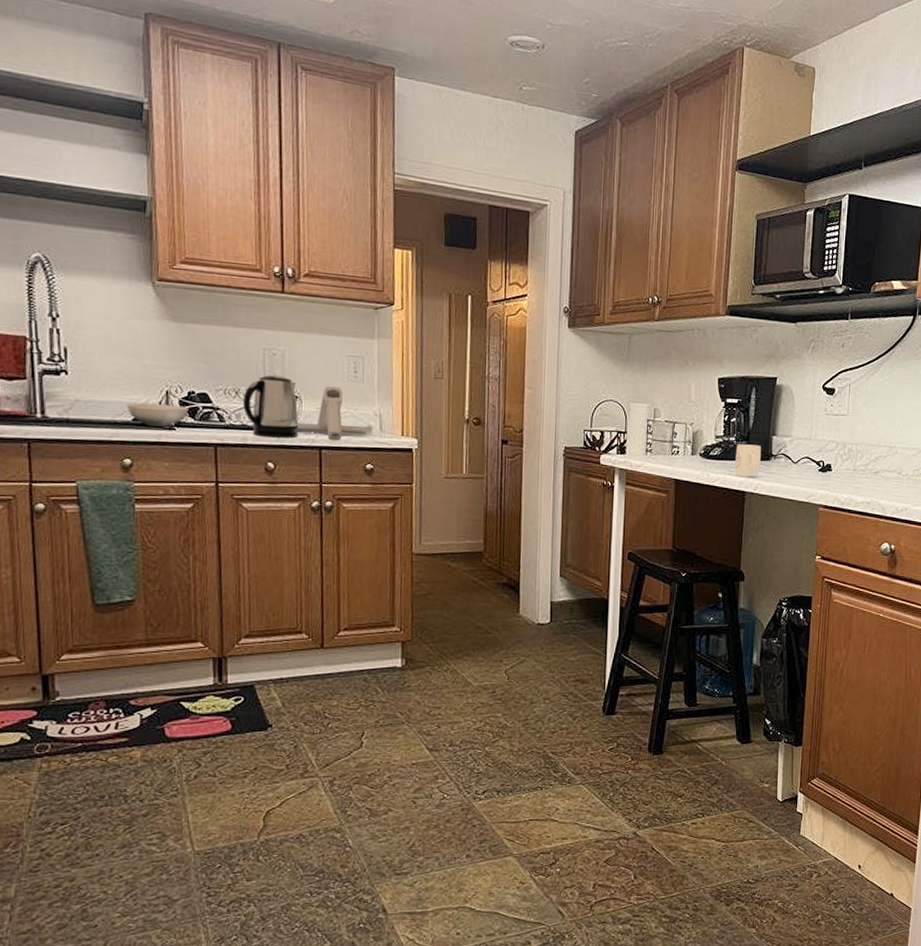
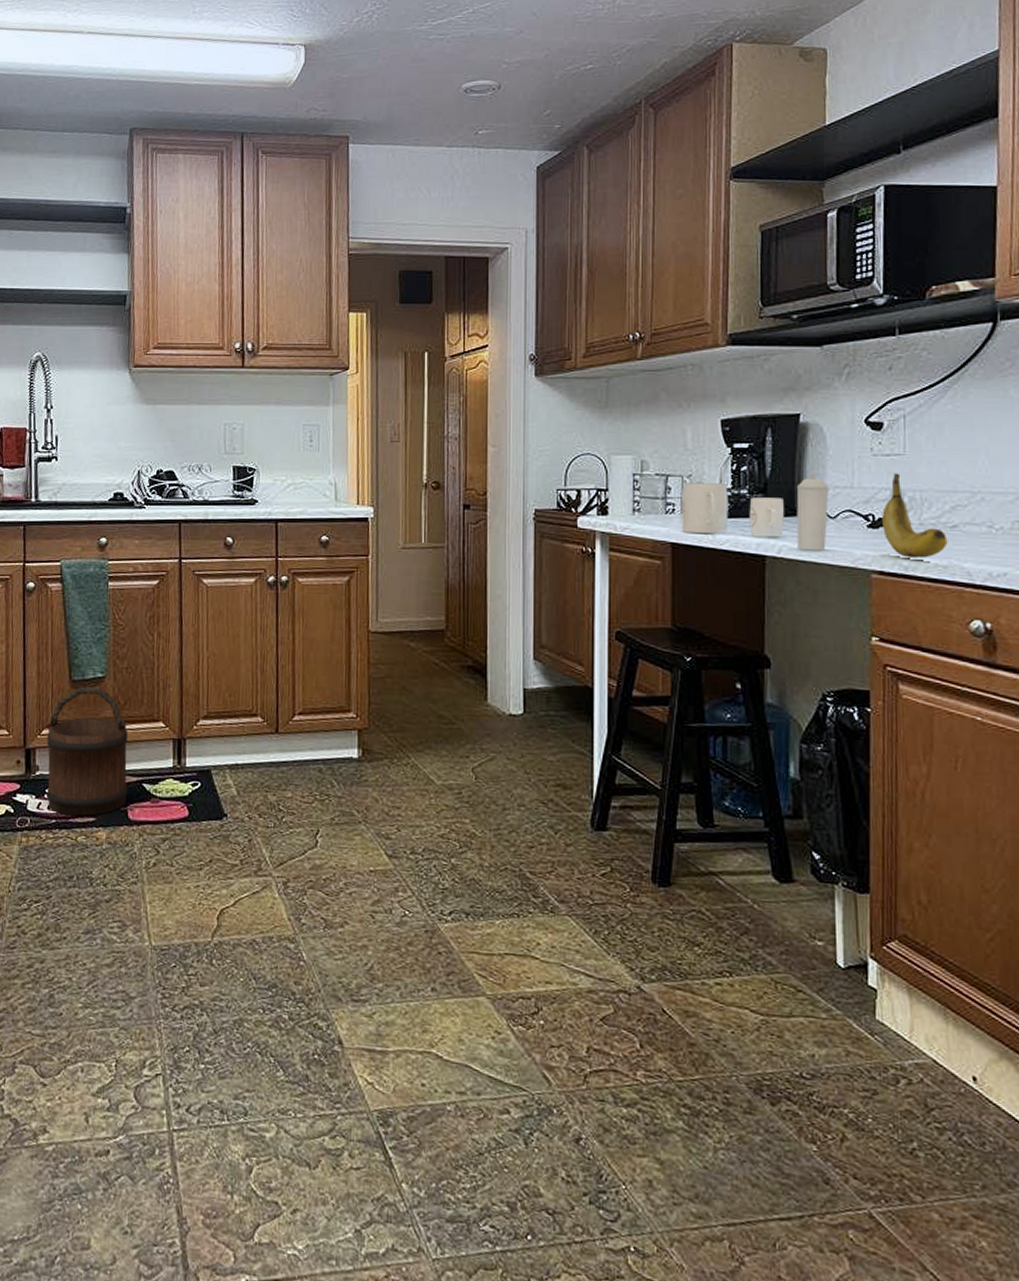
bucket: none [67,609,164,738] -> present [47,686,128,816]
bowl: present [126,403,190,427] -> none [104,484,158,505]
kettle: present [243,375,299,439] -> none [205,450,257,513]
paper towel holder: present [296,386,373,441] -> none [254,457,329,513]
mug: none [683,429,721,473] -> present [680,483,729,535]
canister: none [769,425,794,489] -> present [796,472,830,551]
fruit: none [829,429,872,496] -> present [882,473,948,558]

